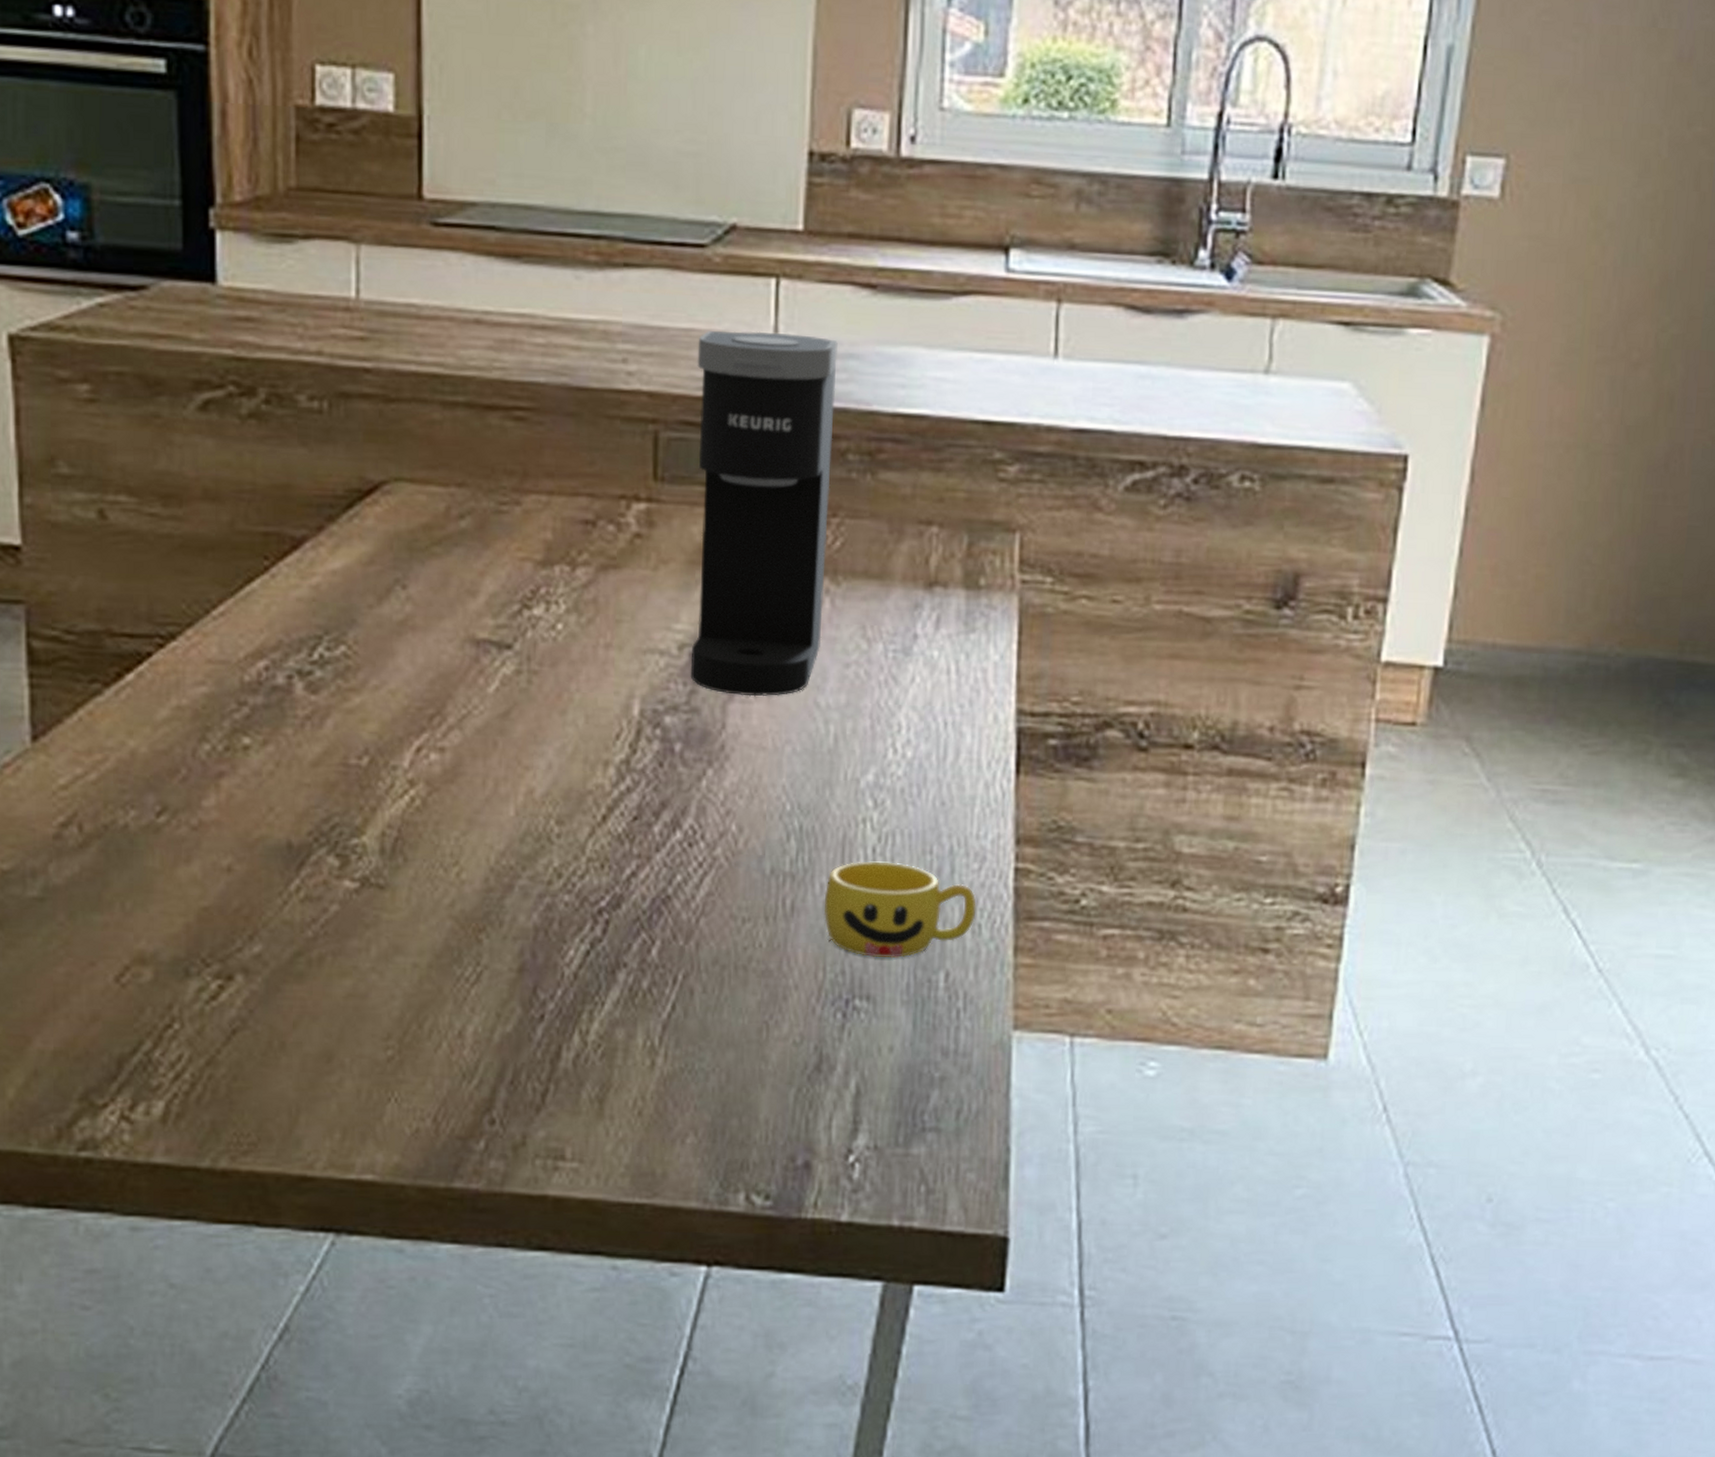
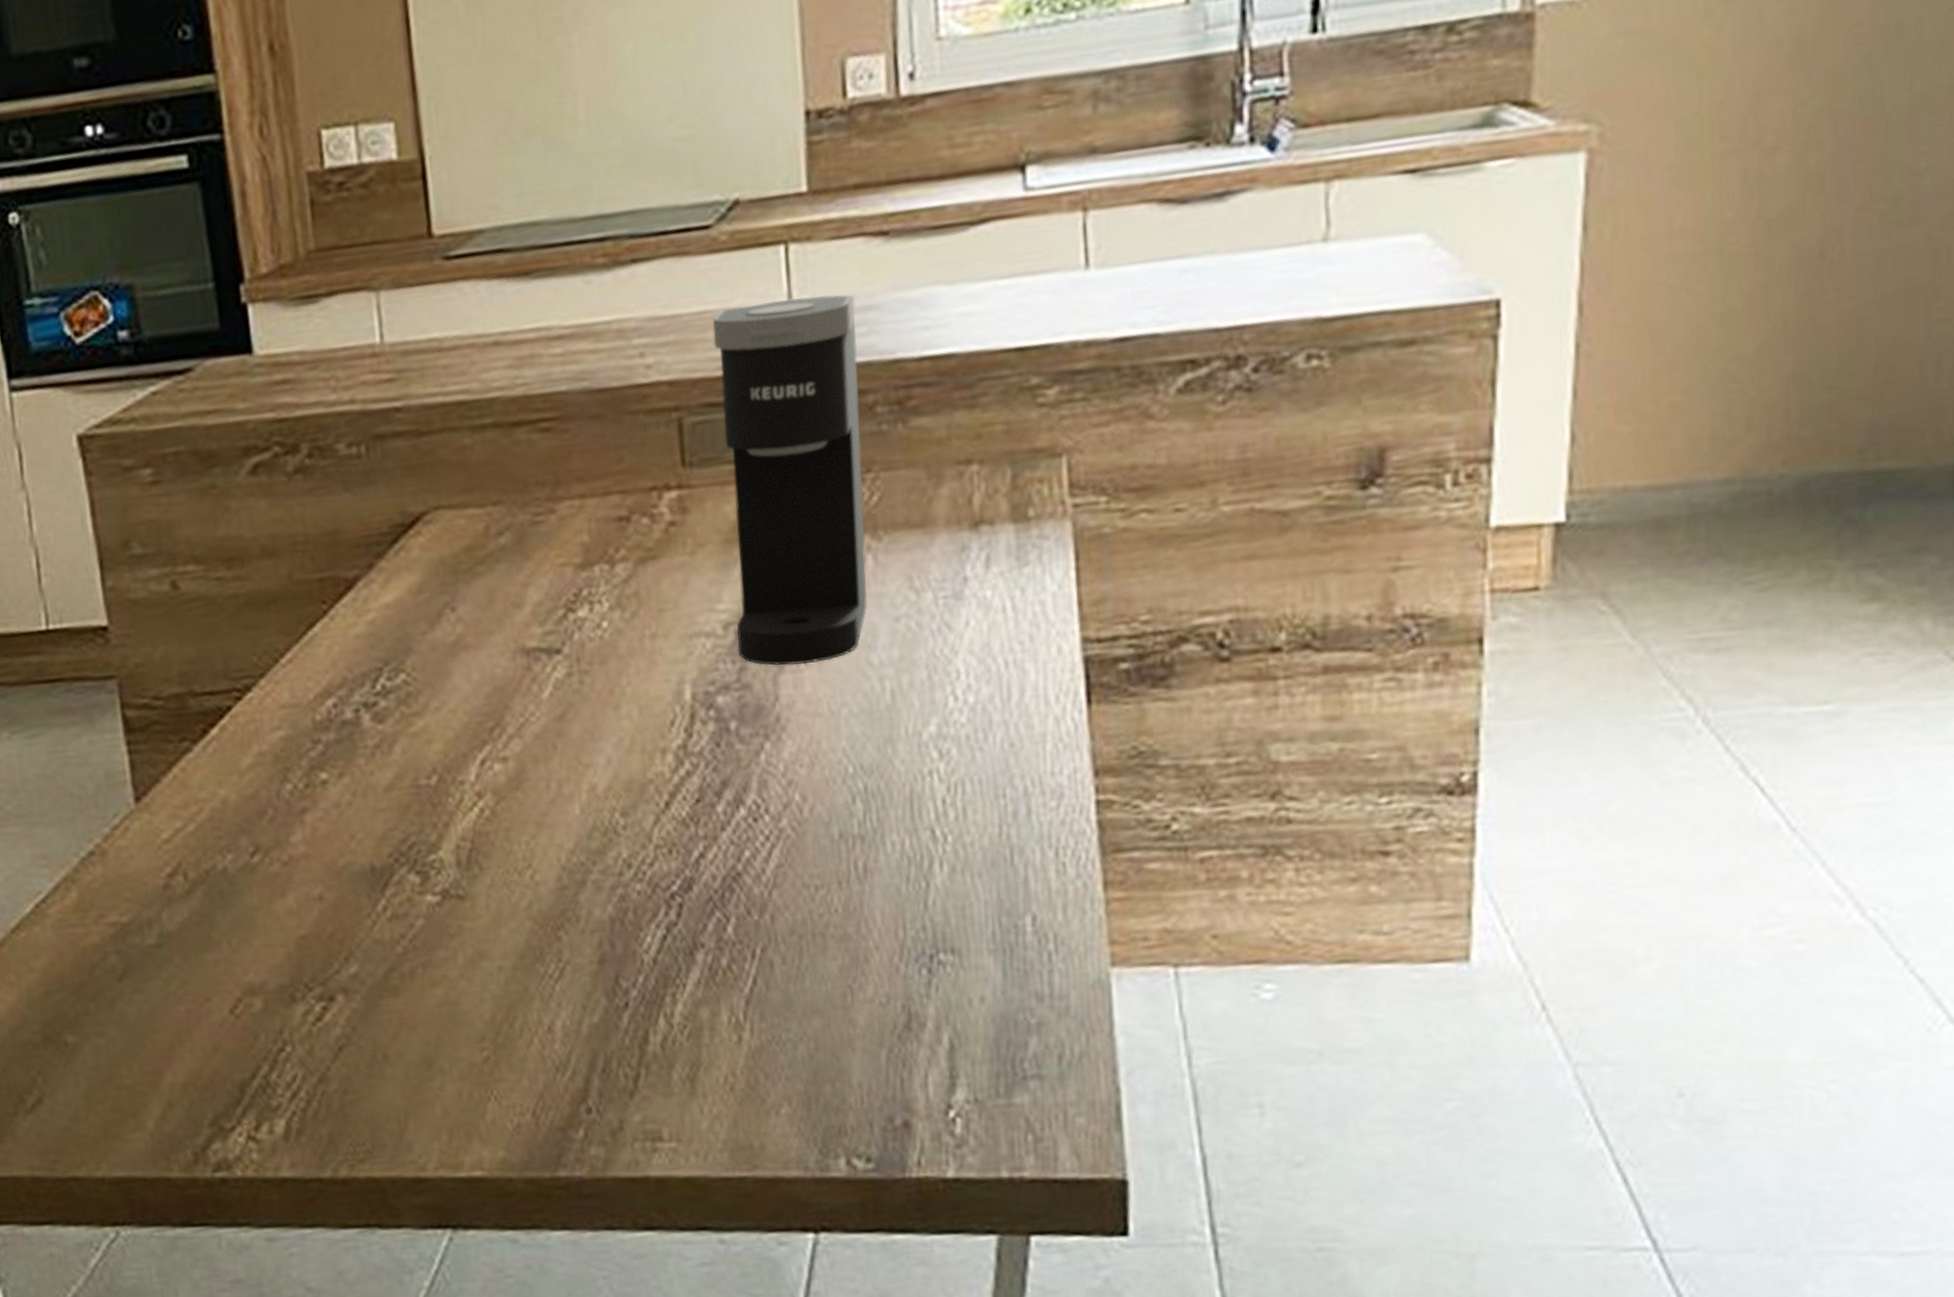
cup: present [823,861,976,959] -> none [896,810,1059,909]

